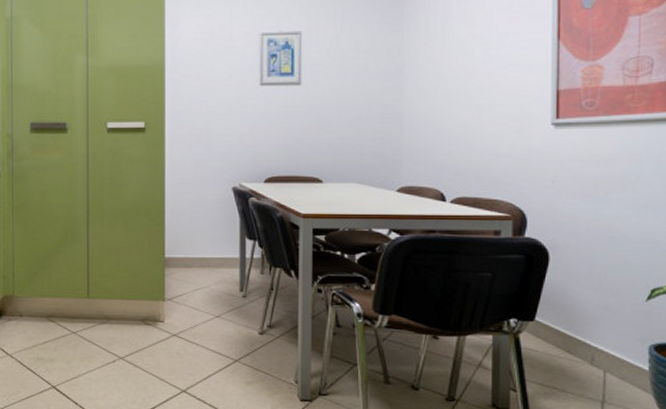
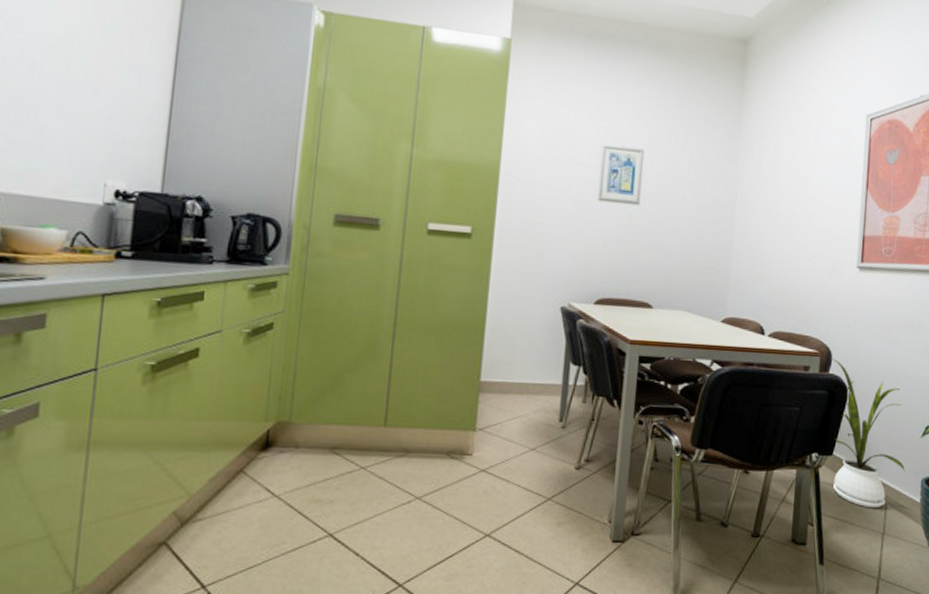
house plant: none [526,220,628,376] -> present [831,357,906,509]

